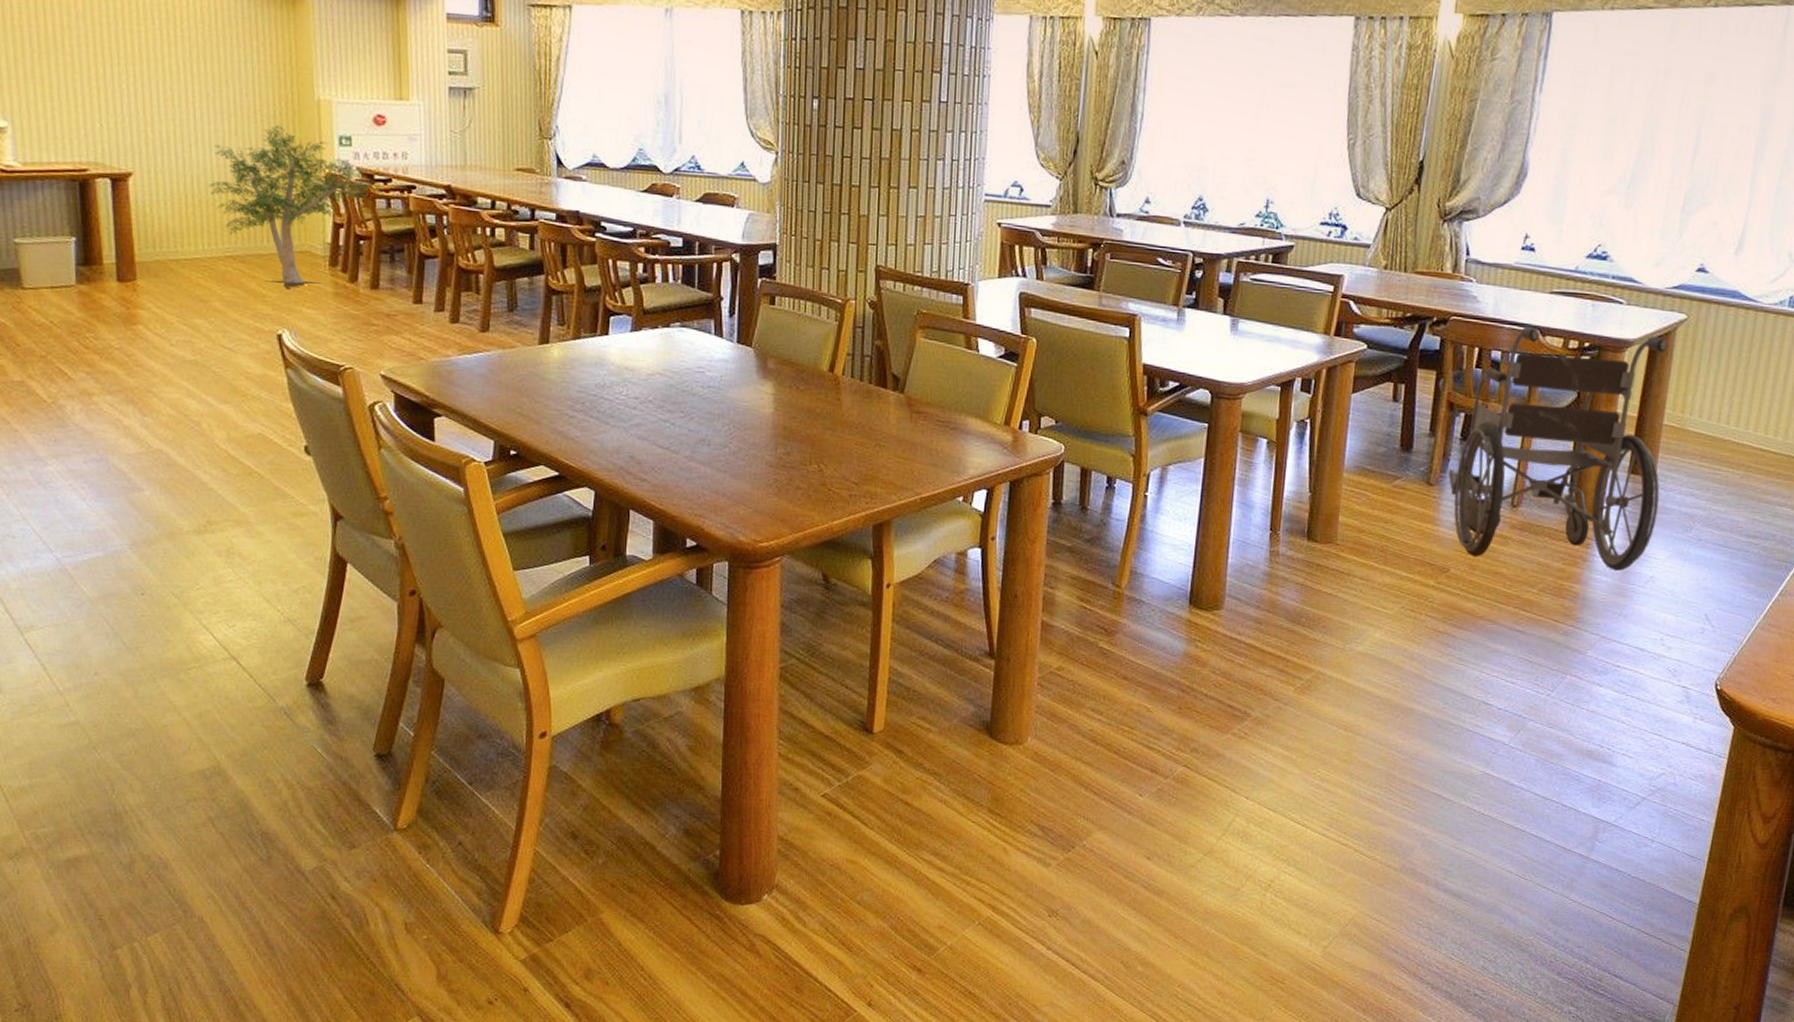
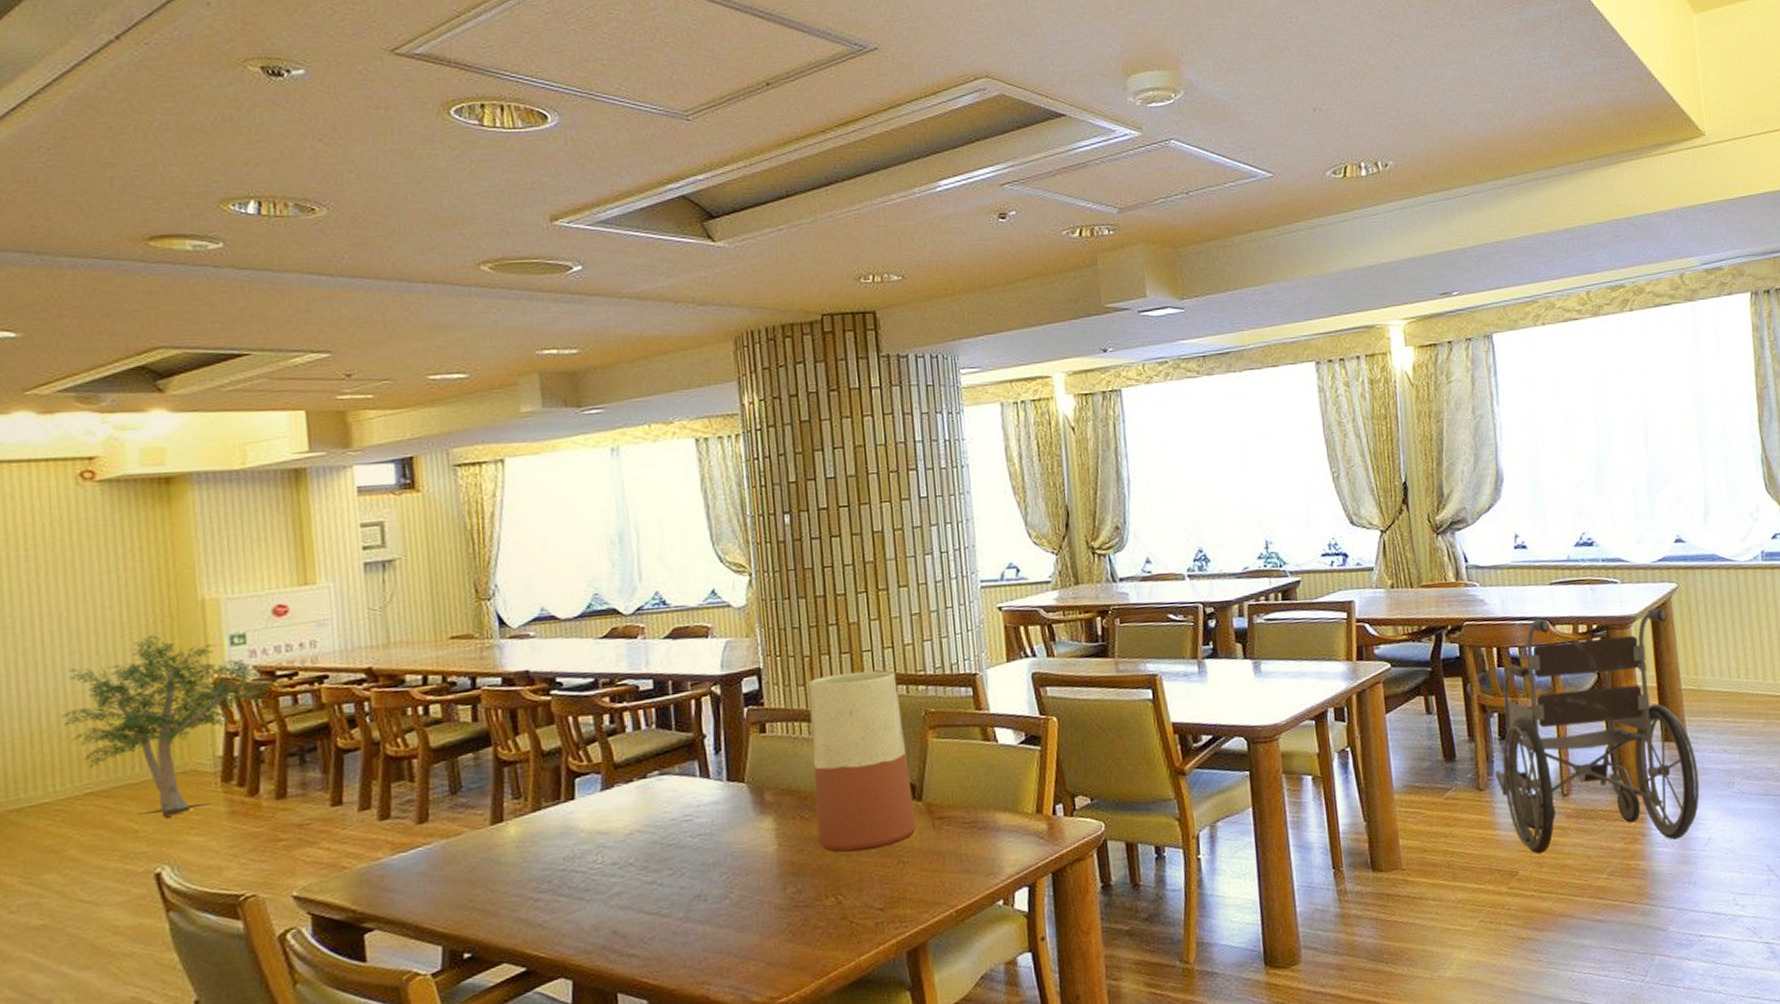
vase: none [809,261,897,429] -> present [808,670,917,852]

